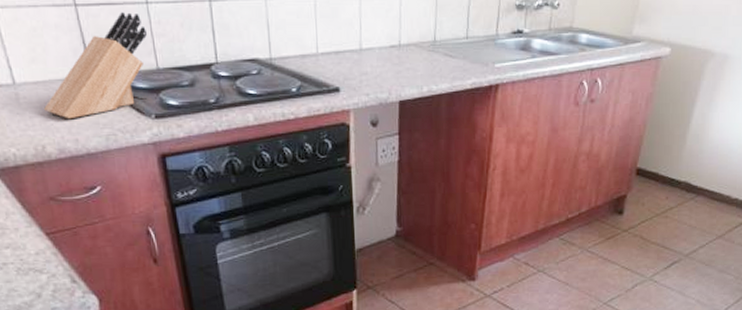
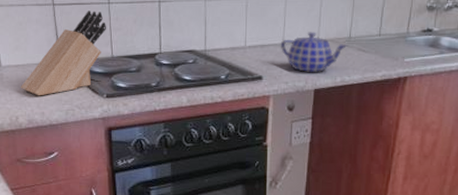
teapot: none [358,35,433,83] -> present [281,32,348,73]

